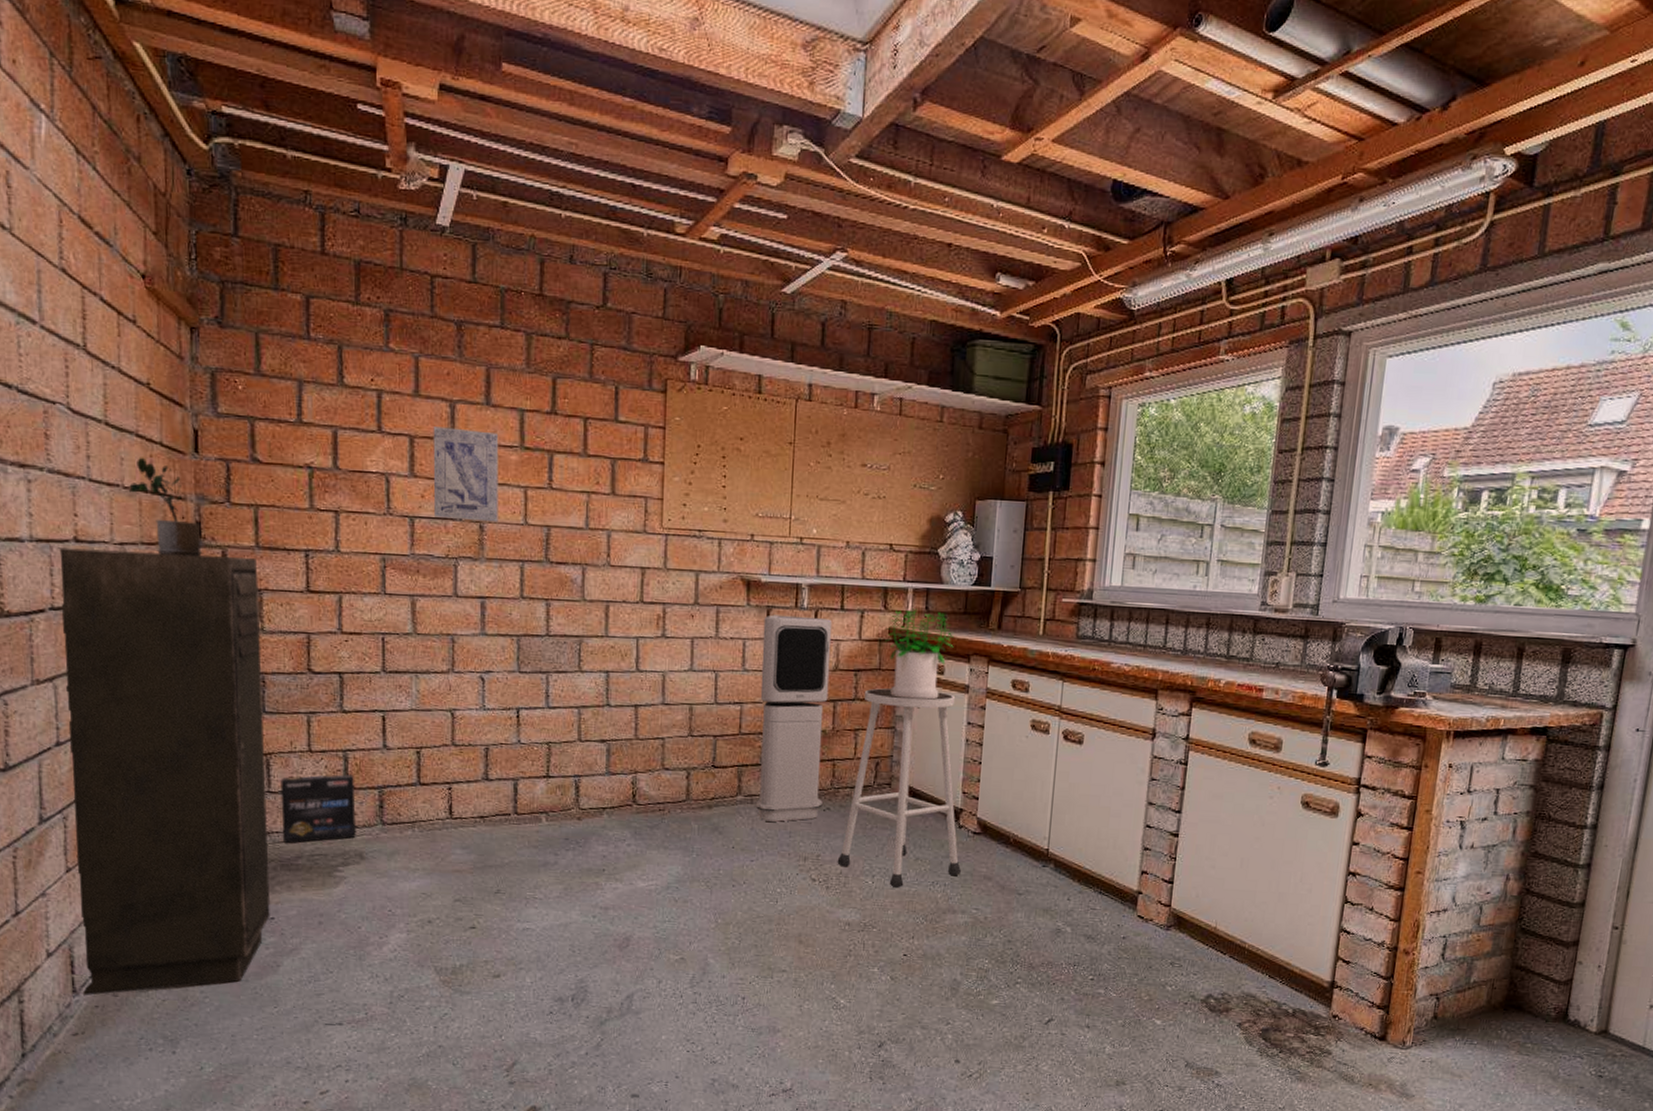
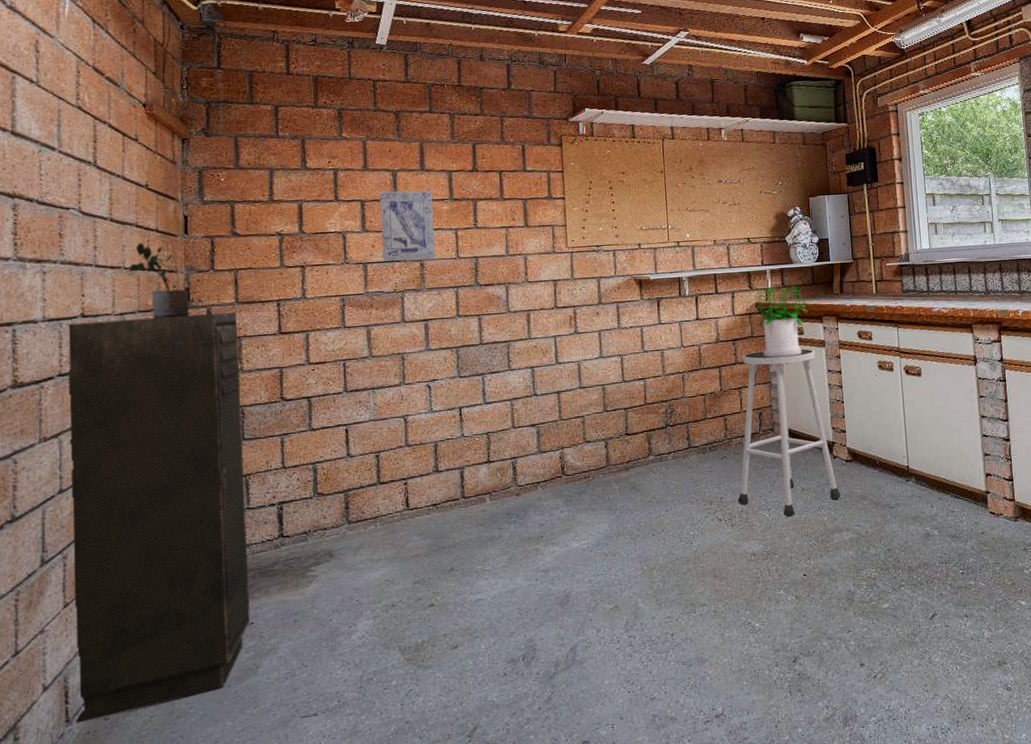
box: present [281,774,356,843] -> none [258,483,325,552]
air purifier: present [756,614,833,822] -> none [655,302,720,475]

